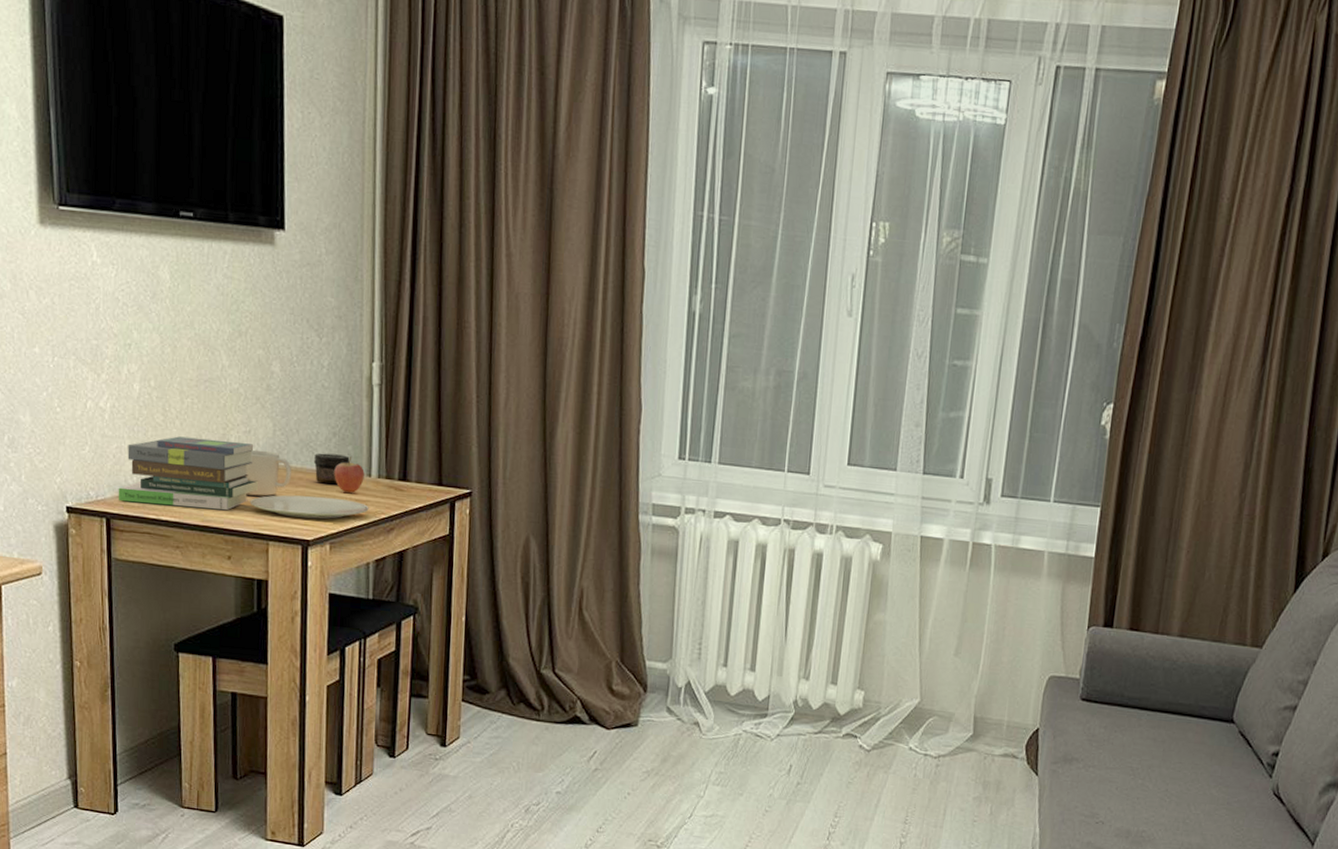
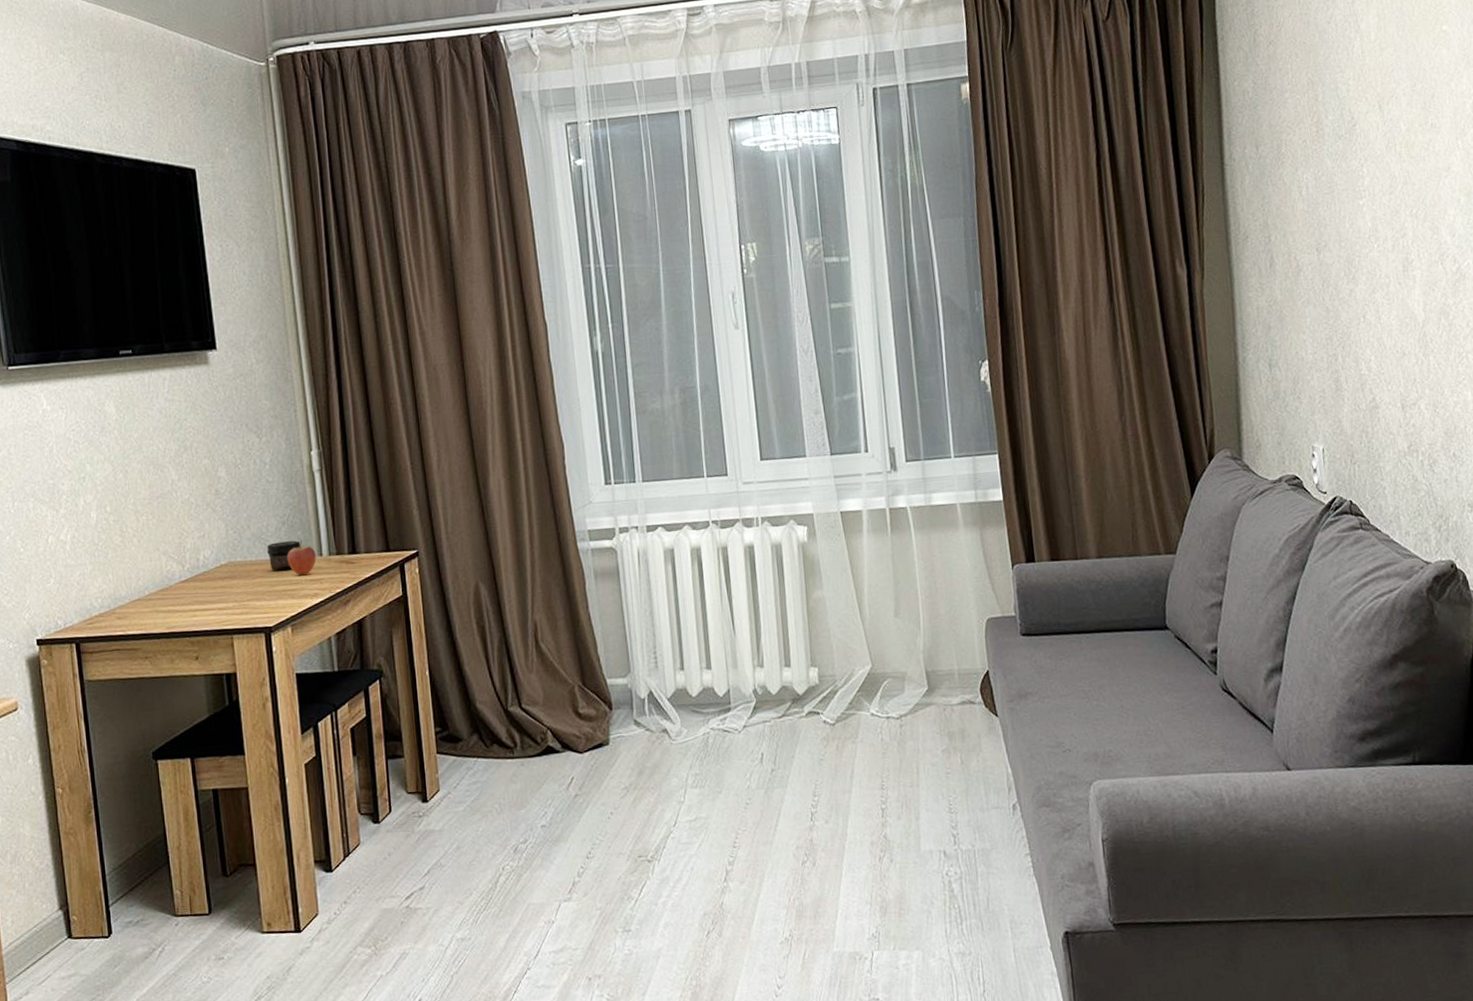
books: present [118,436,258,511] -> none [84,547,217,625]
mug: present [245,449,291,497] -> none [203,550,247,596]
plate: present [249,495,369,519] -> none [211,581,324,608]

